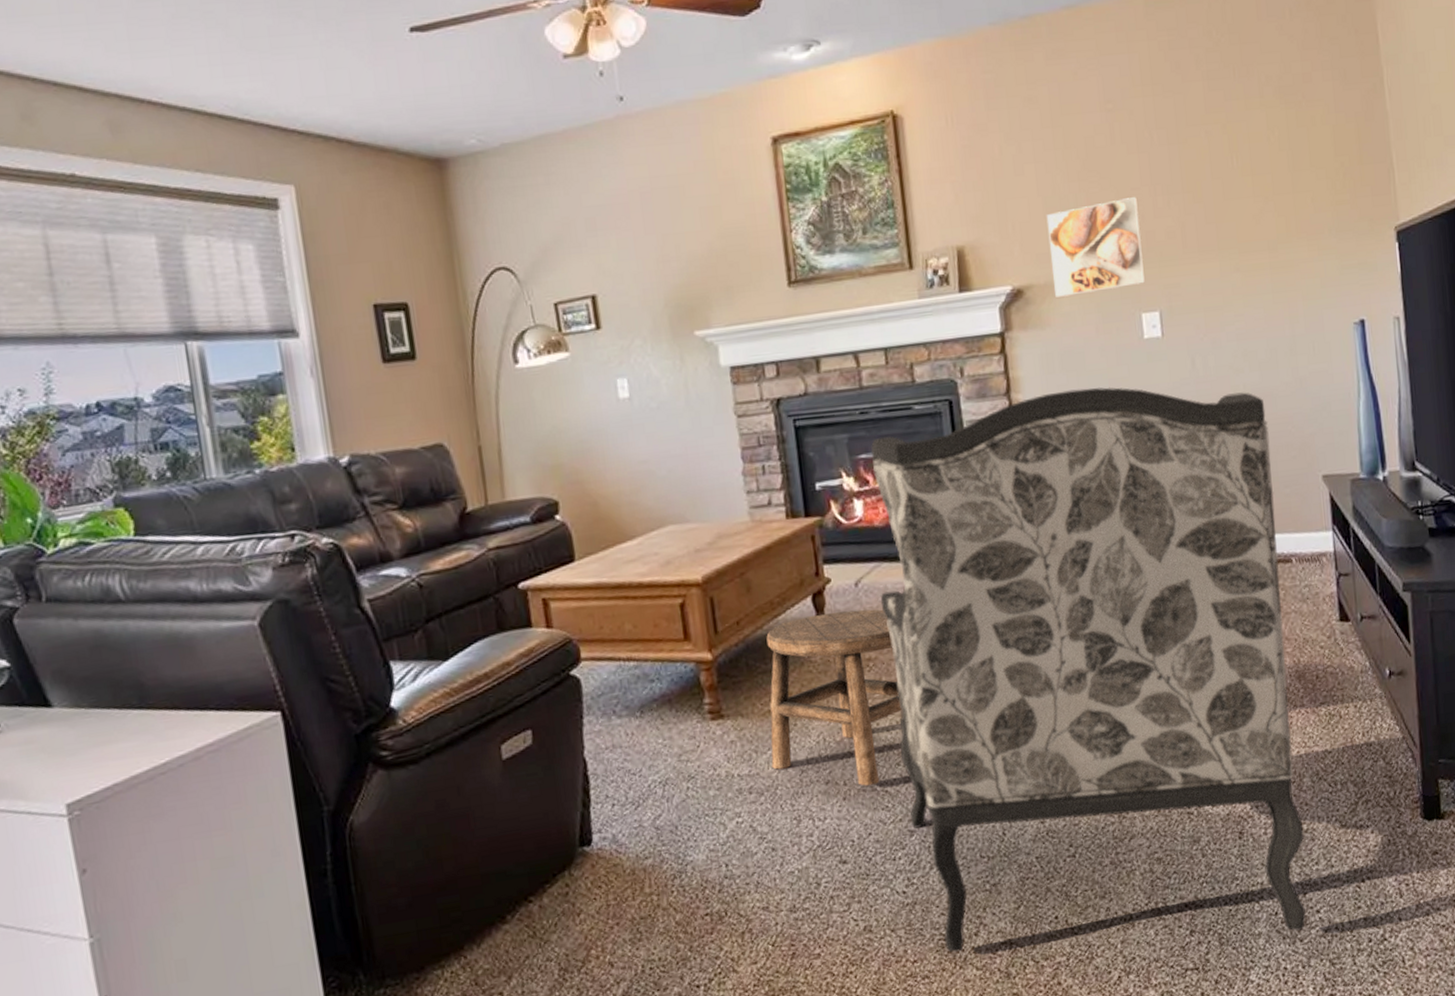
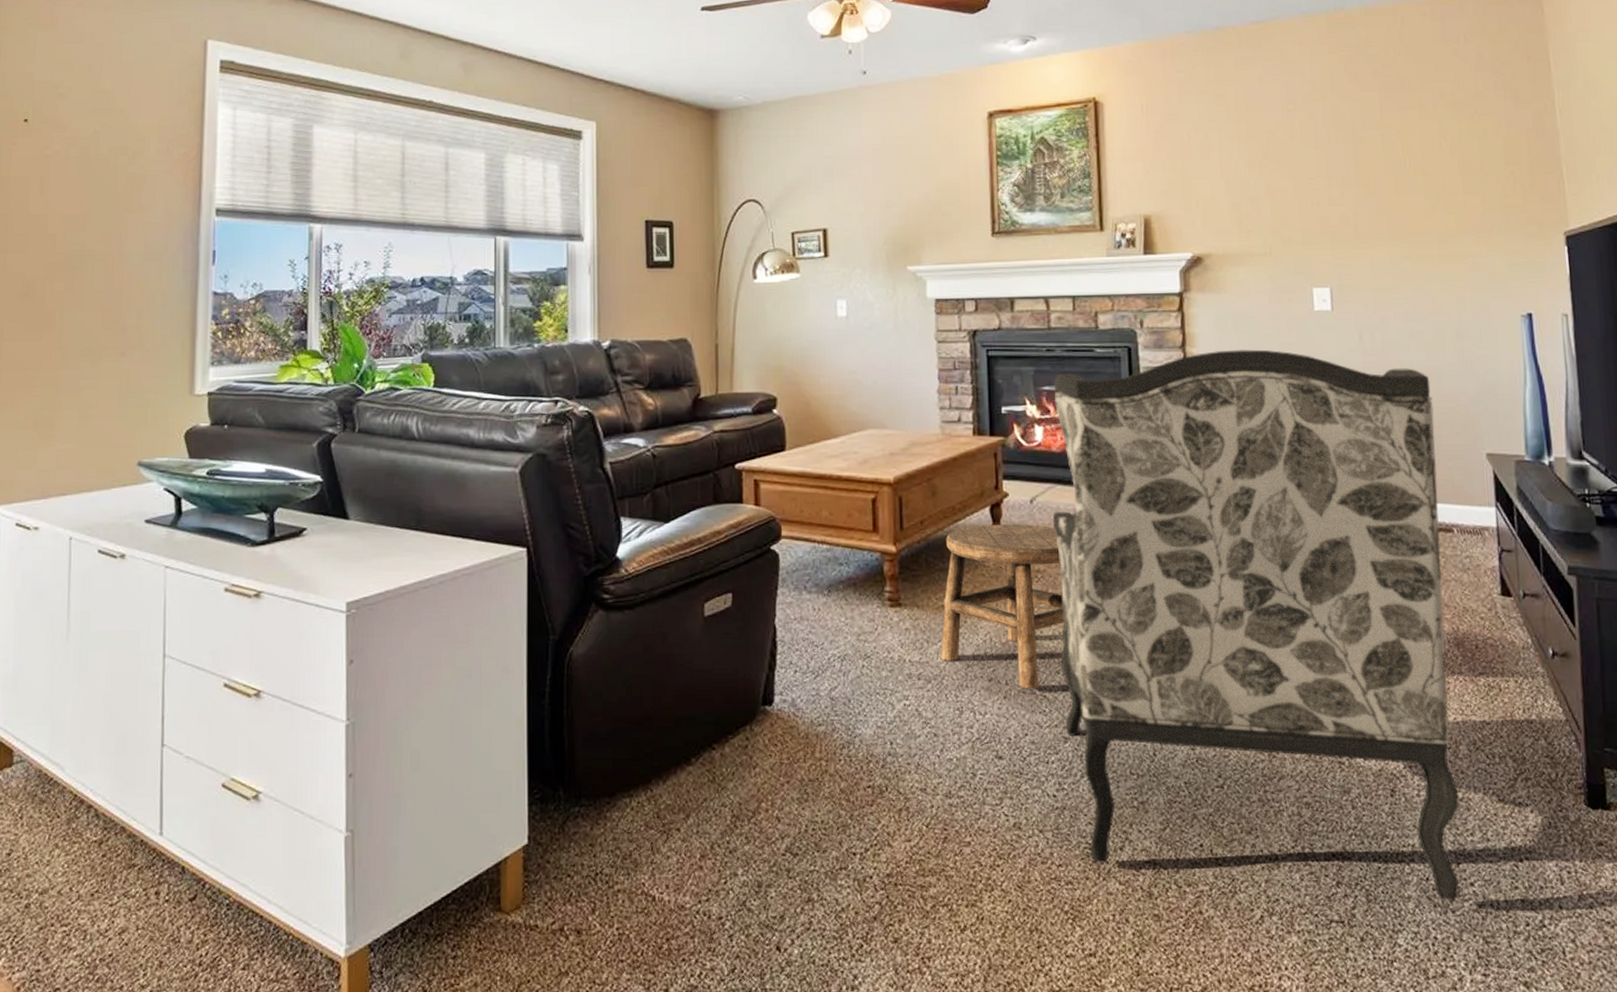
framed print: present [1046,197,1145,297] -> none [1227,186,1317,267]

